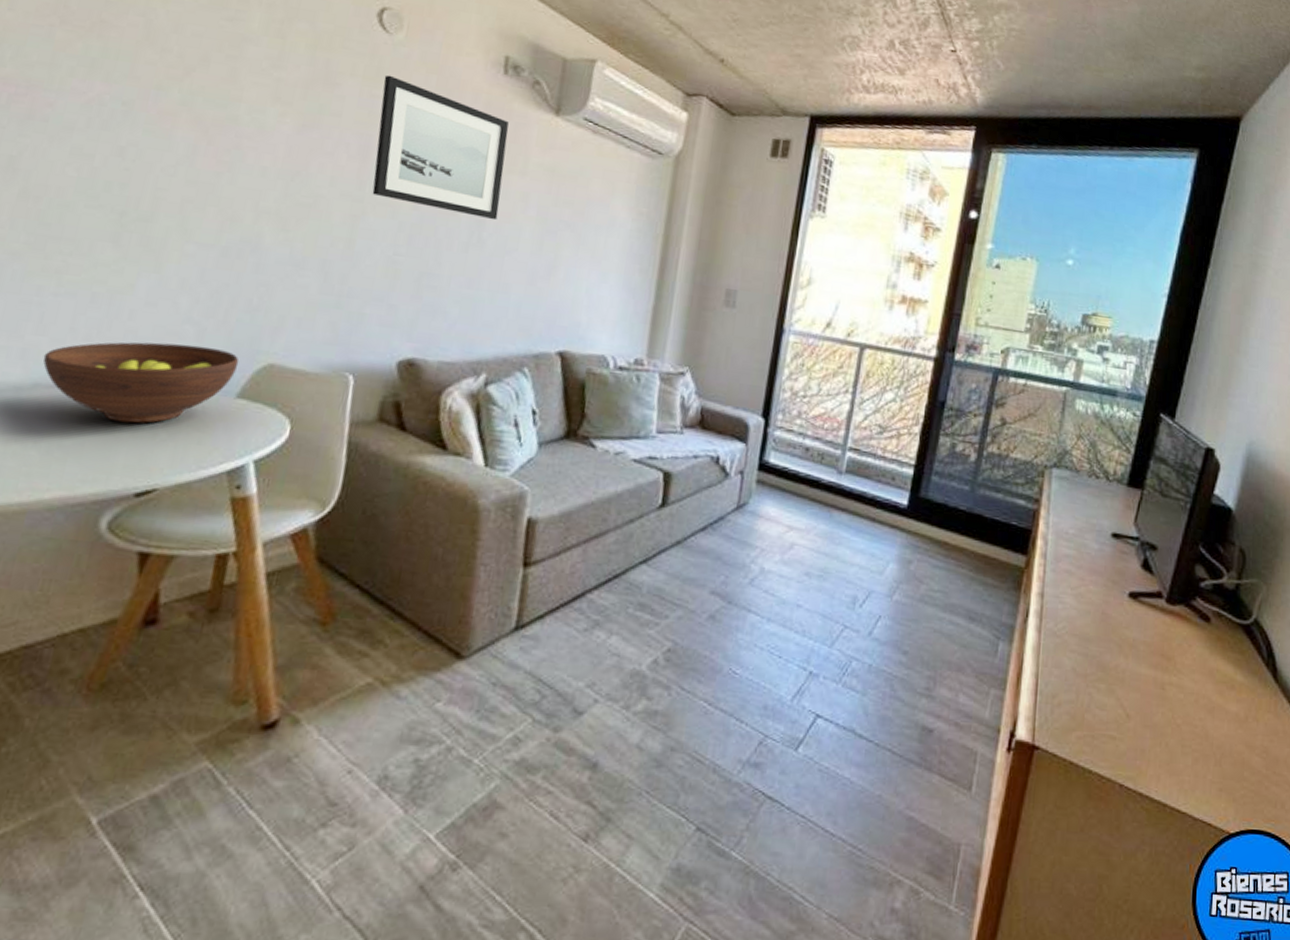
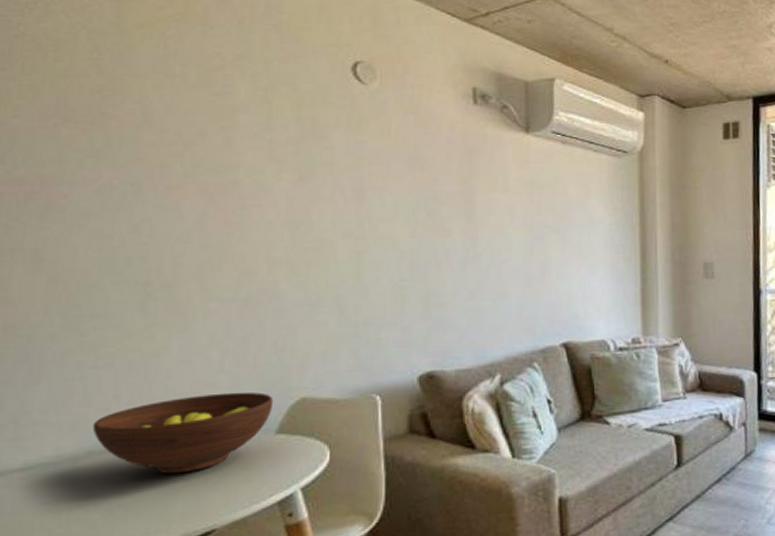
wall art: present [372,75,509,221] -> none [366,121,488,236]

